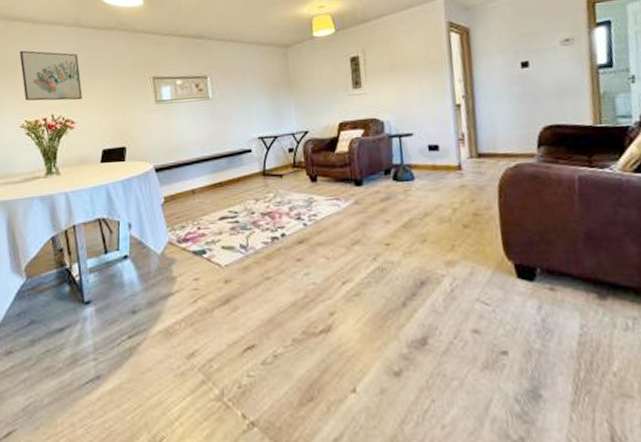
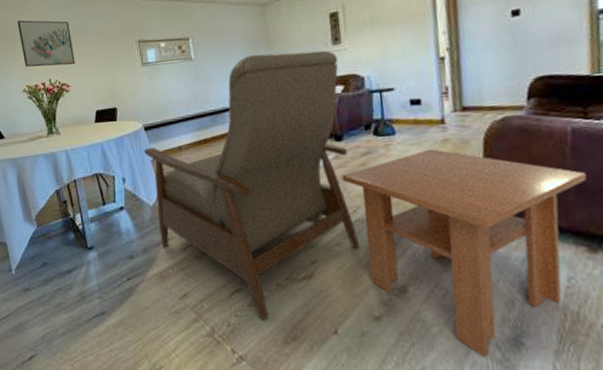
chair: none [154,93,380,378] -> present [144,50,360,319]
coffee table: none [361,195,594,413] -> present [341,148,587,358]

